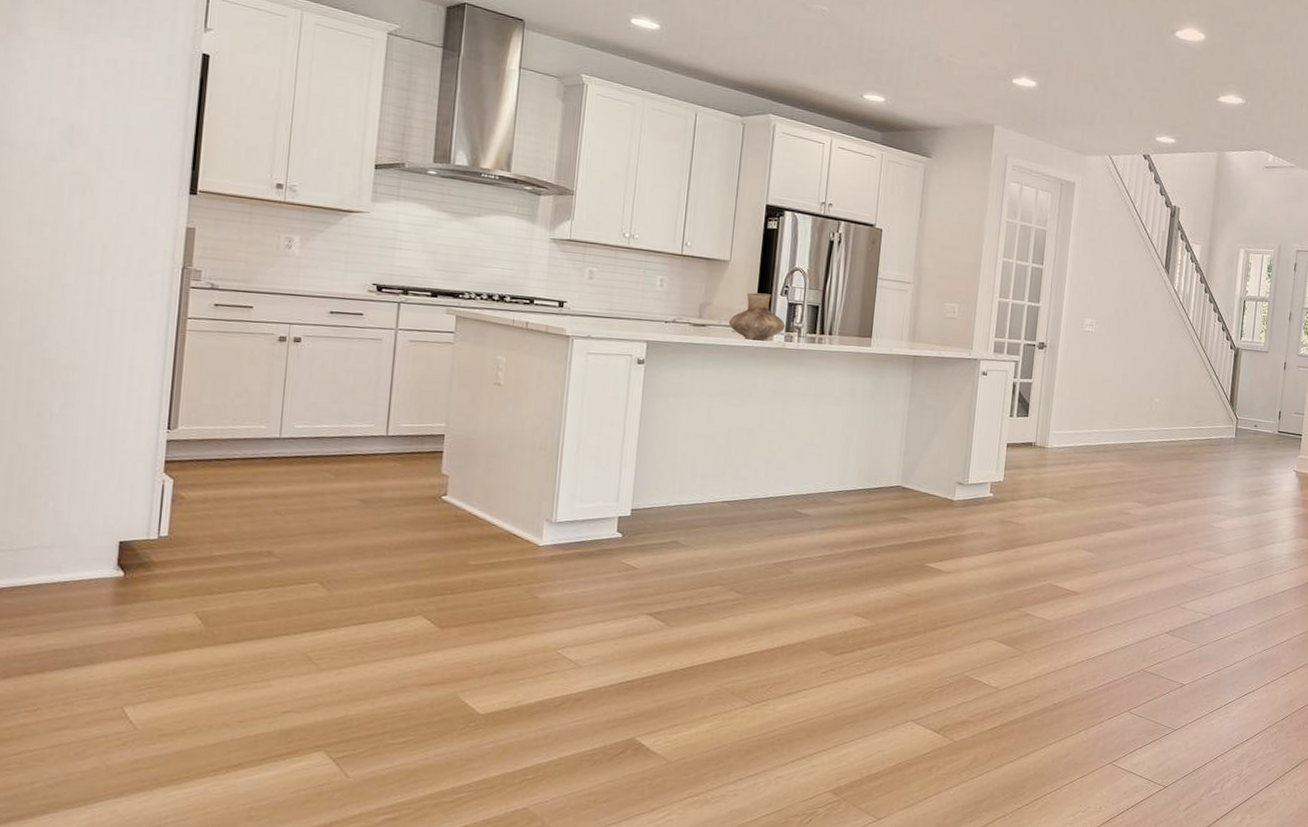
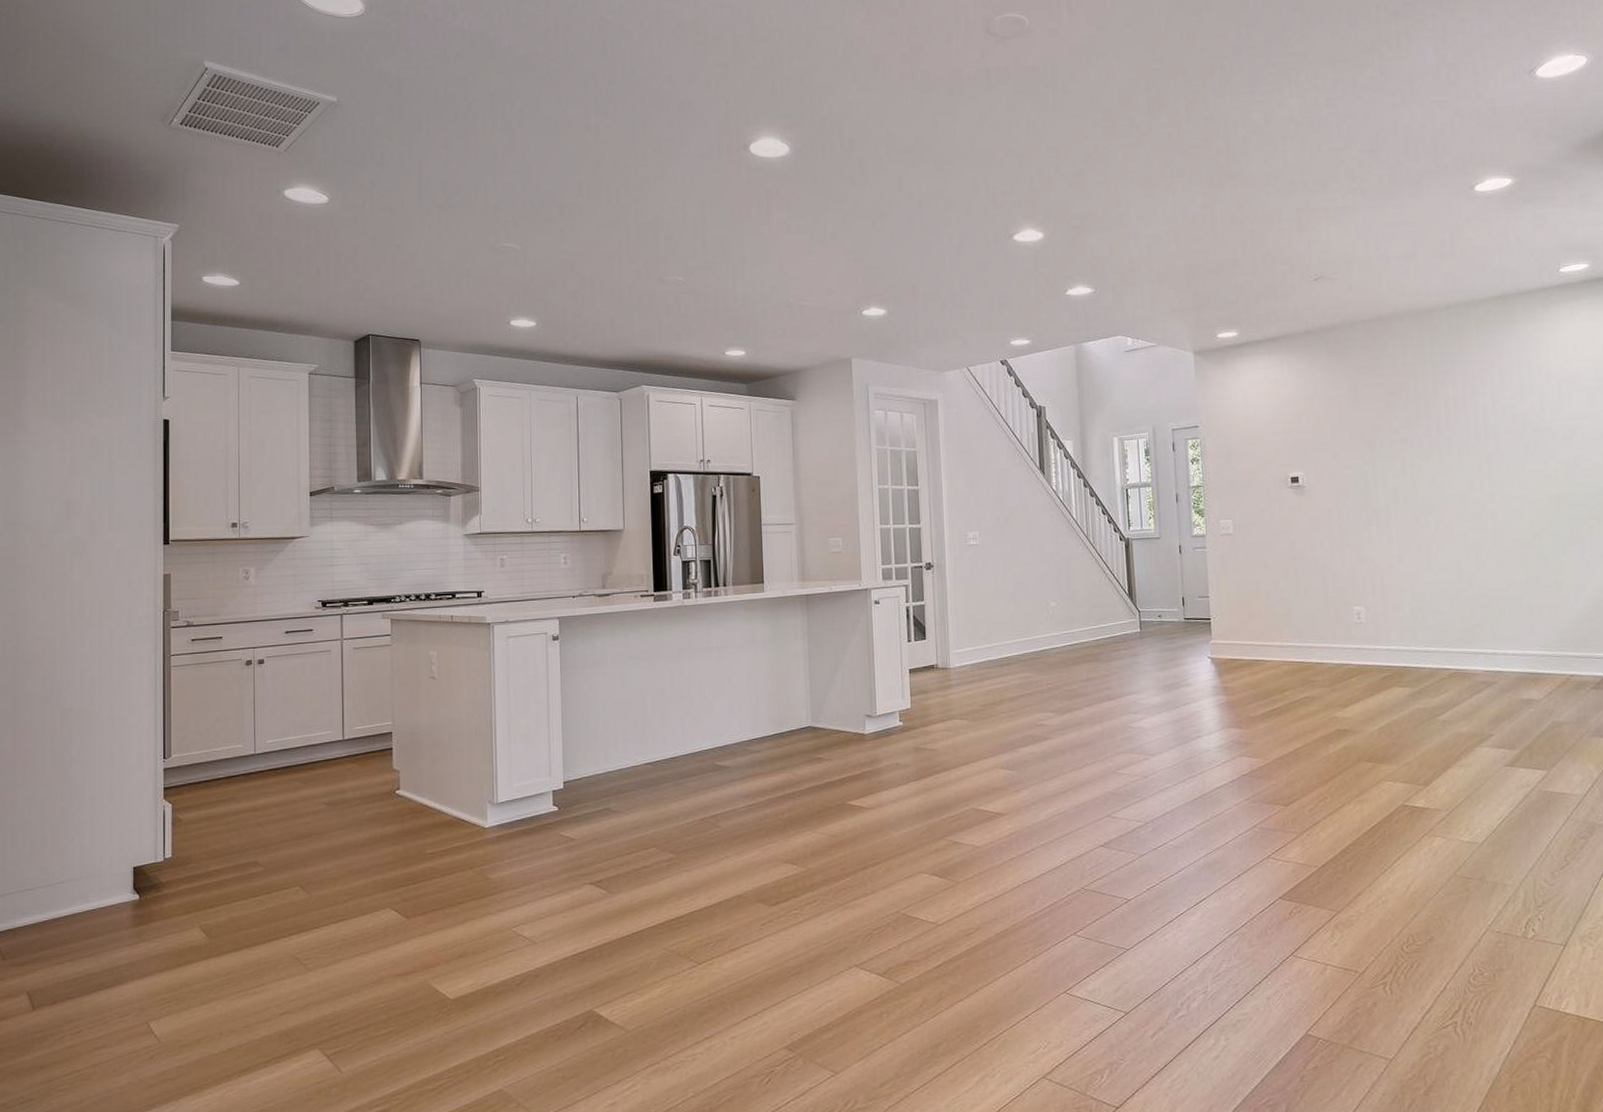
vase: present [729,292,786,340] -> none [630,556,682,602]

